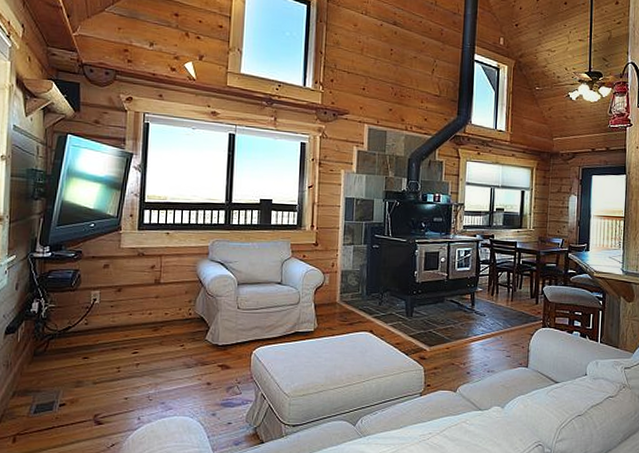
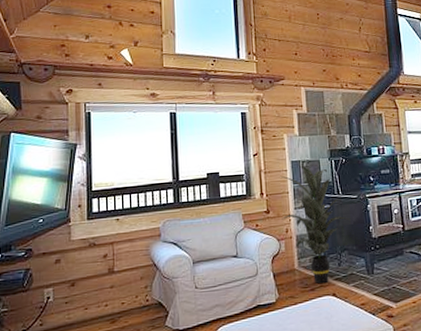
indoor plant: none [329,203,396,320] -> present [280,165,349,284]

